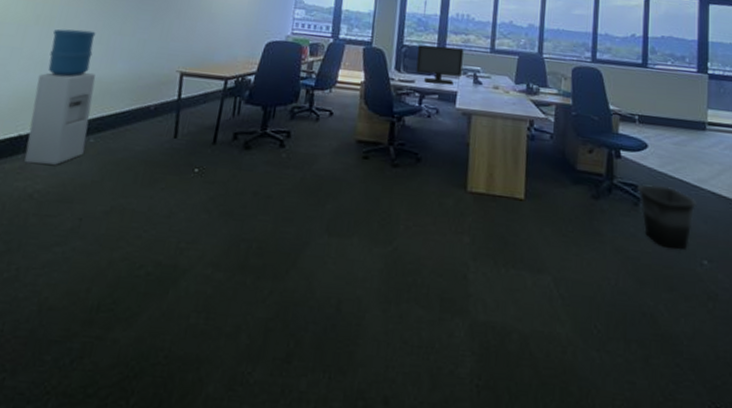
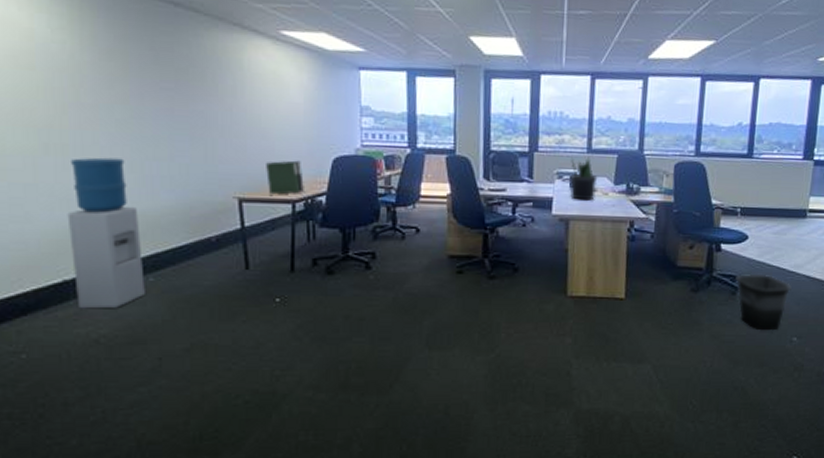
binder: none [207,42,239,72] -> present [266,160,304,195]
computer monitor: present [416,45,464,85] -> none [506,149,558,191]
planter: none [473,54,500,97] -> present [569,156,598,201]

